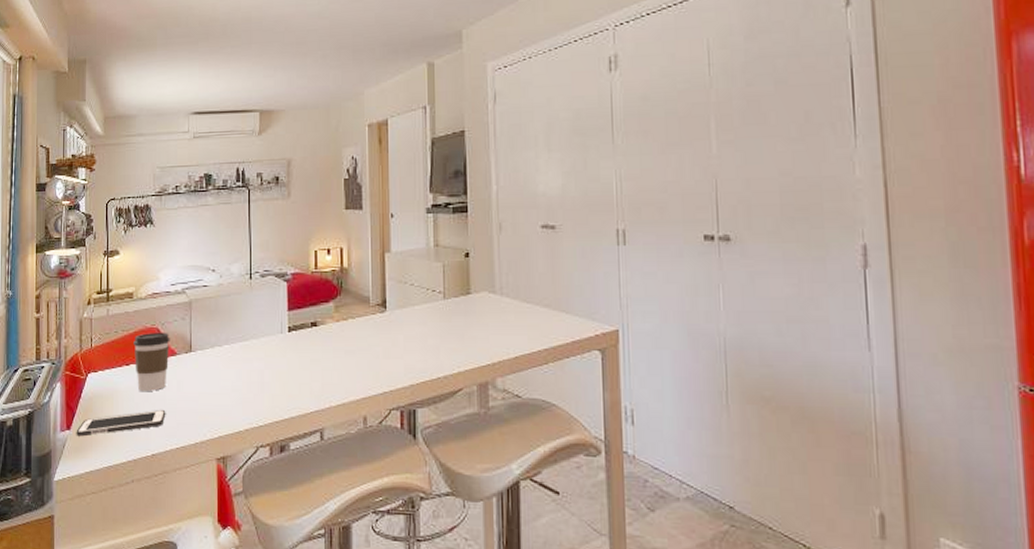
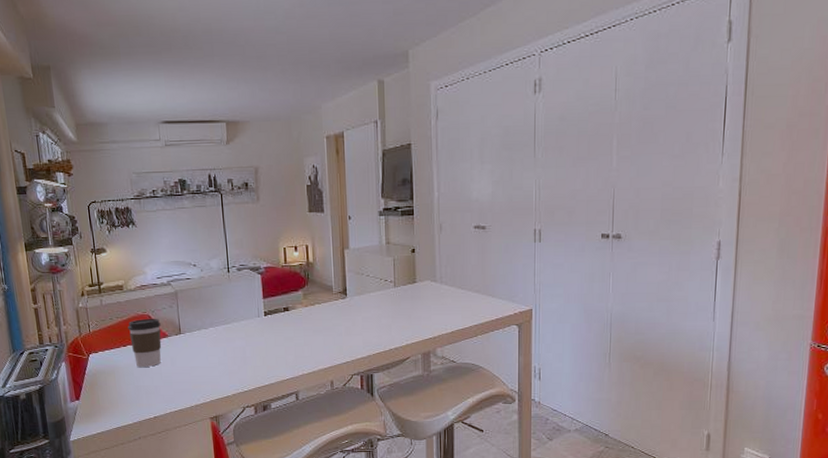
cell phone: present [76,410,166,437] -> none [84,382,163,405]

